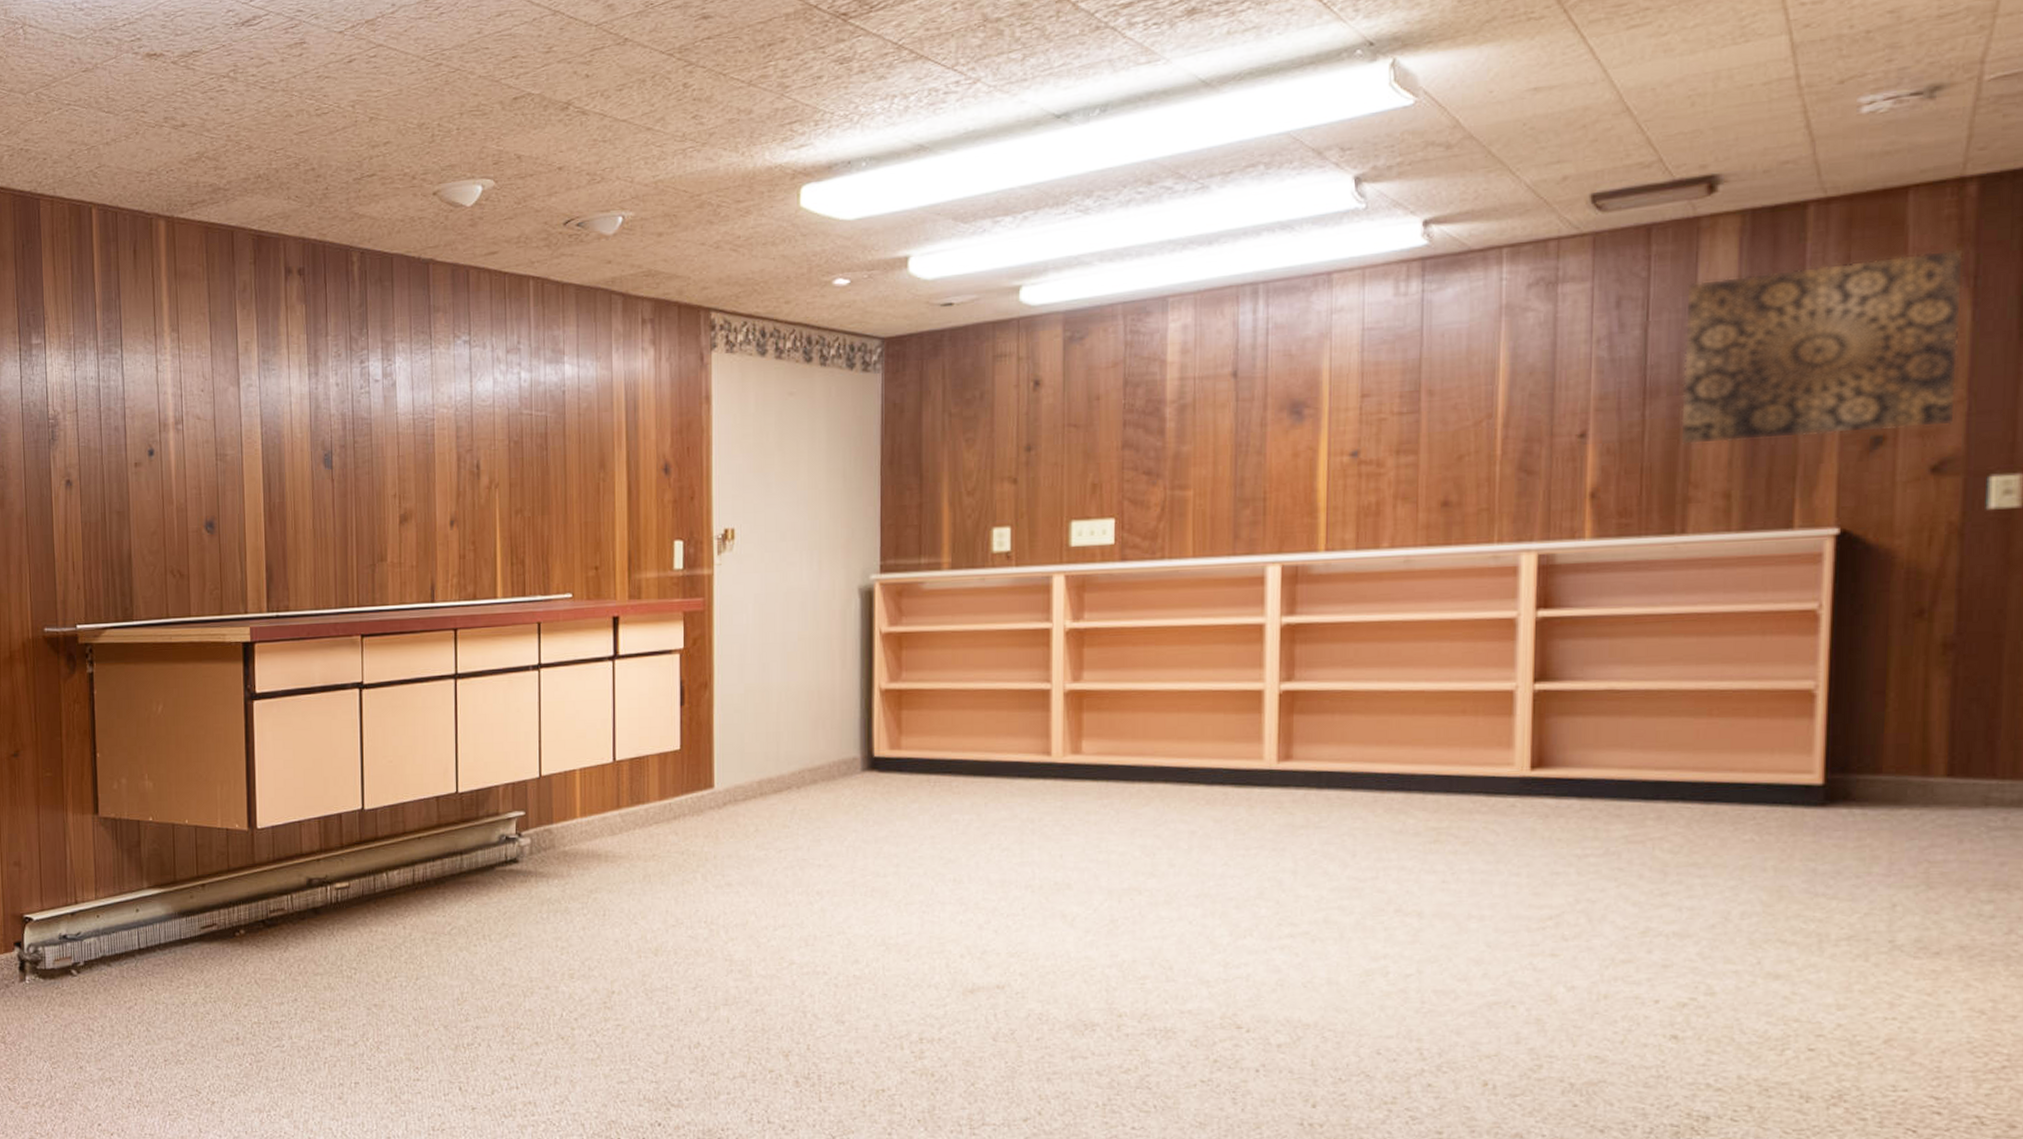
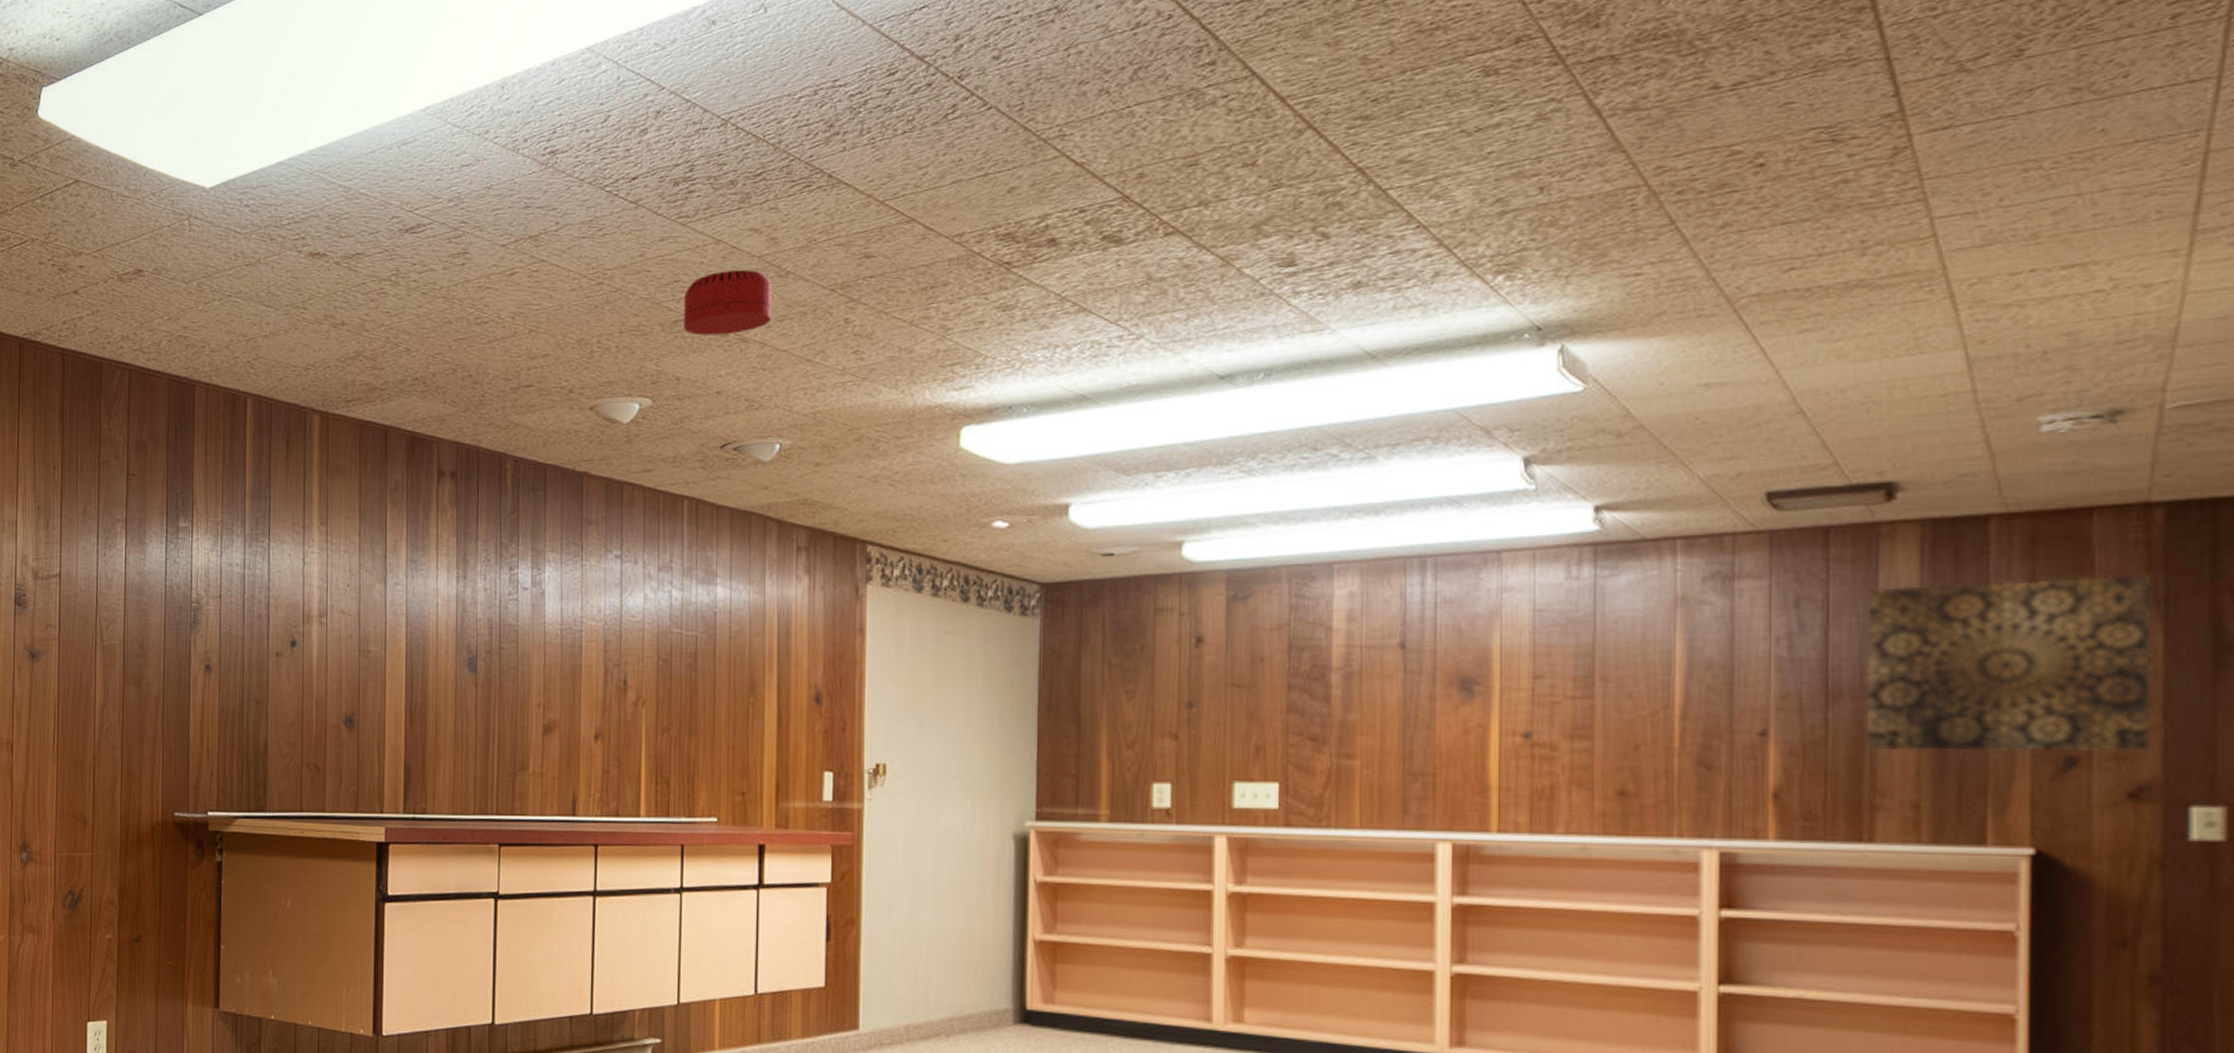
smoke detector: none [523,39,610,111] -> present [684,270,771,336]

